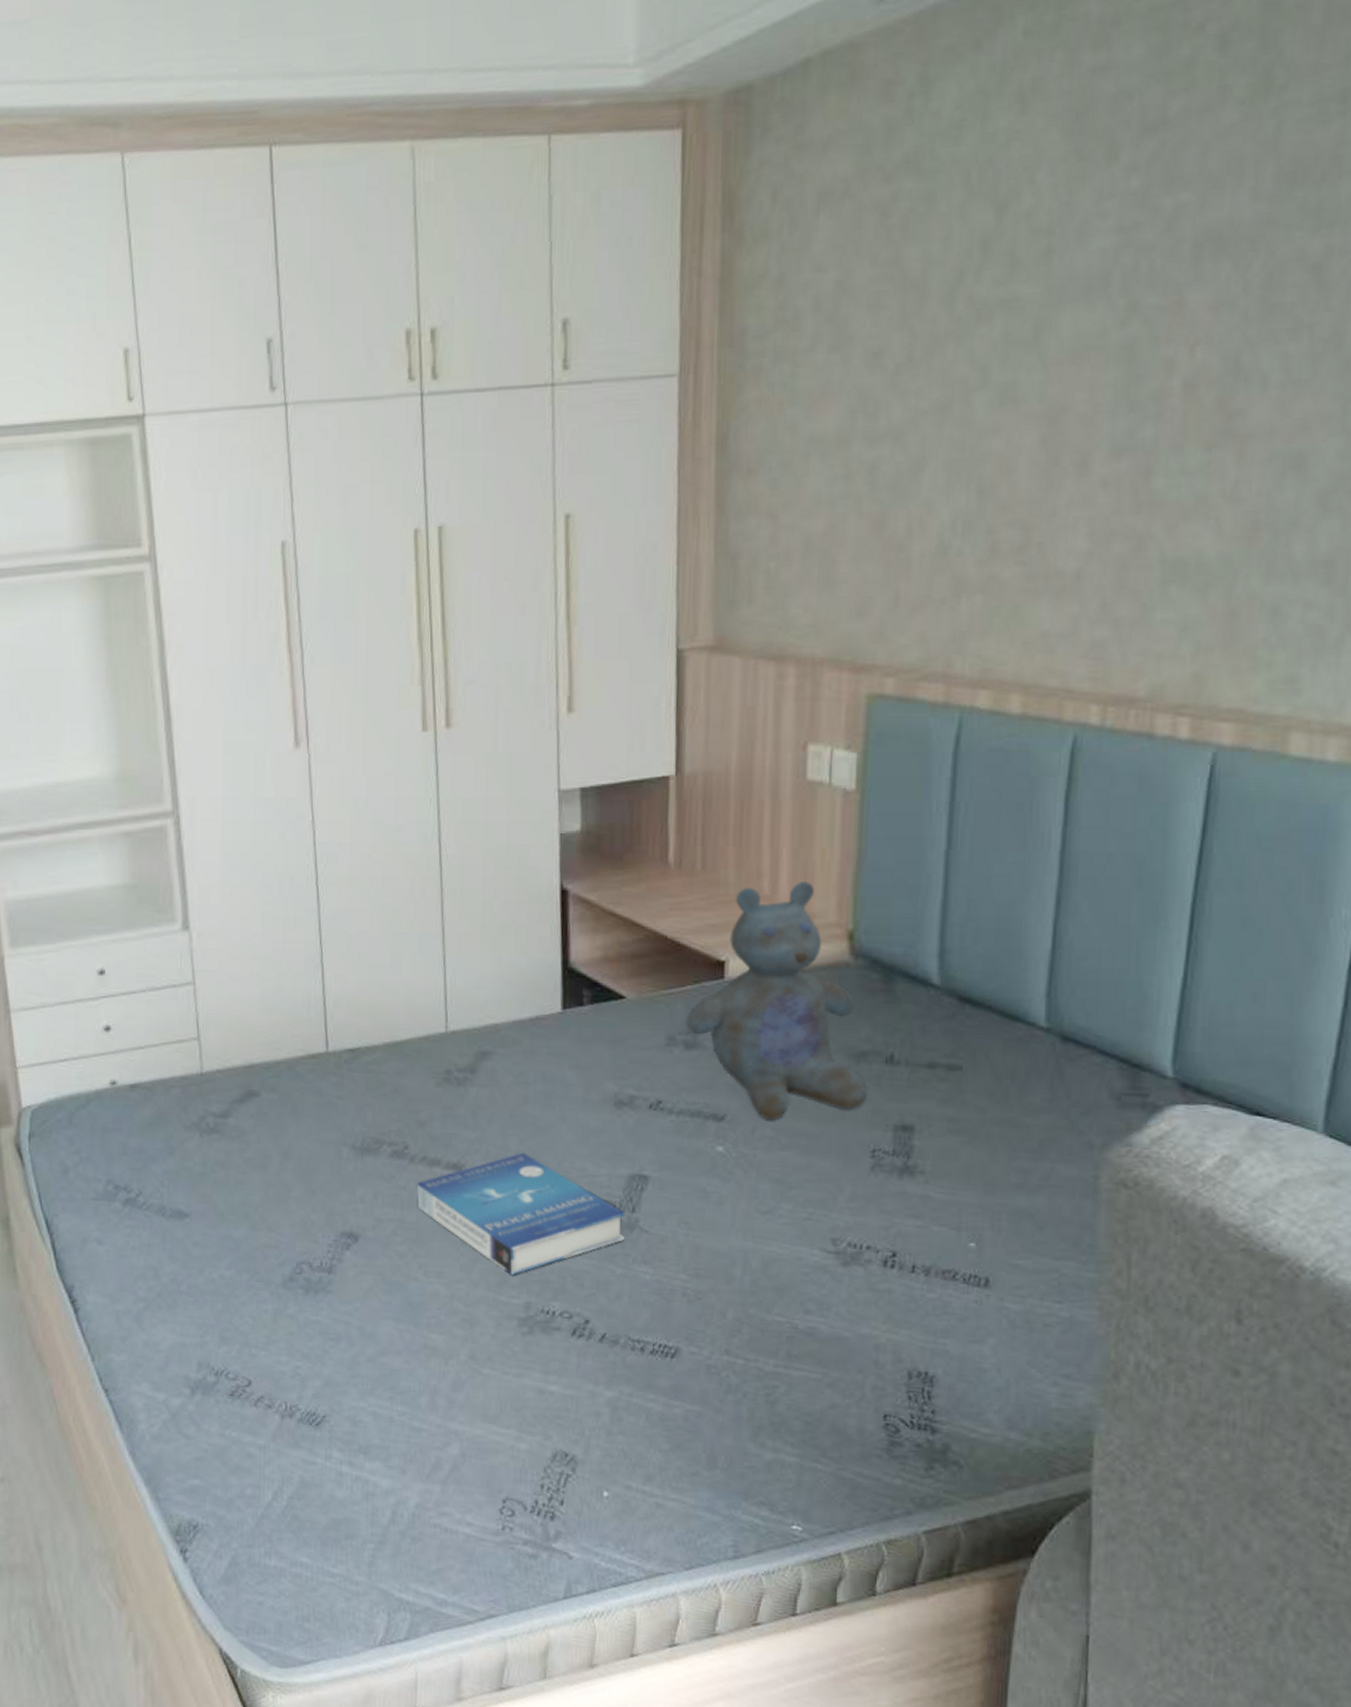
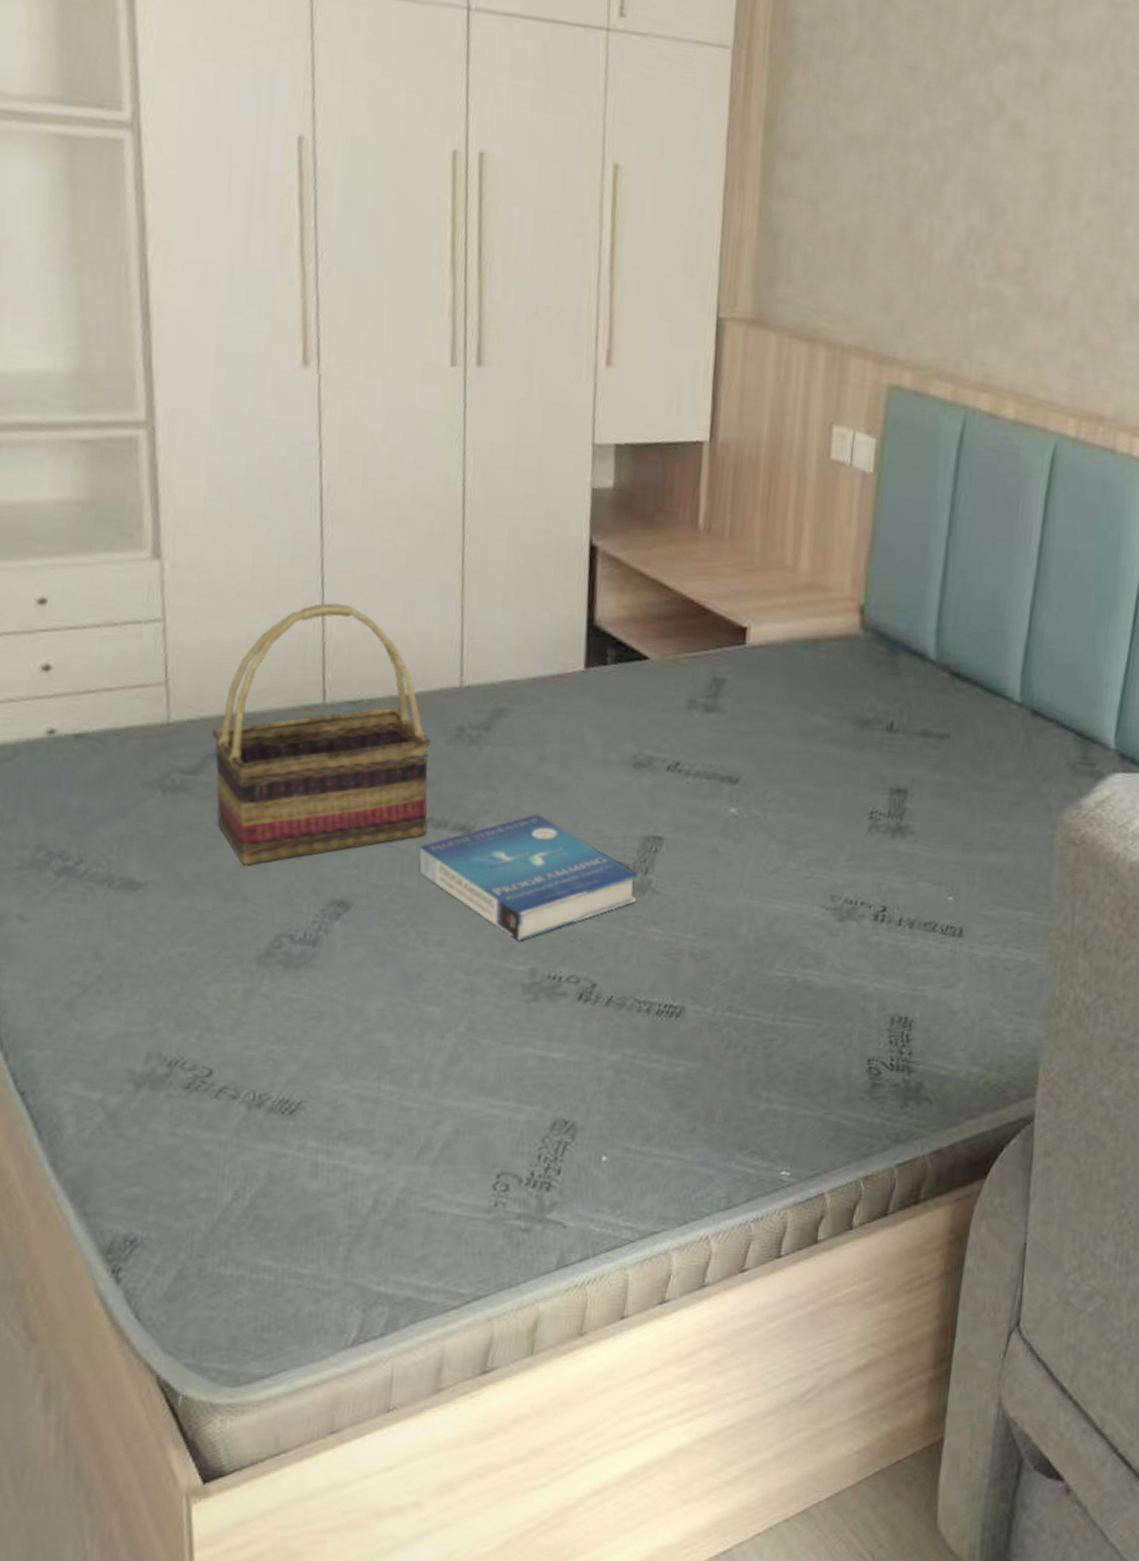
woven basket: none [237,960,422,1199] -> present [212,602,431,866]
stuffed bear: present [686,882,867,1121] -> none [707,555,869,783]

